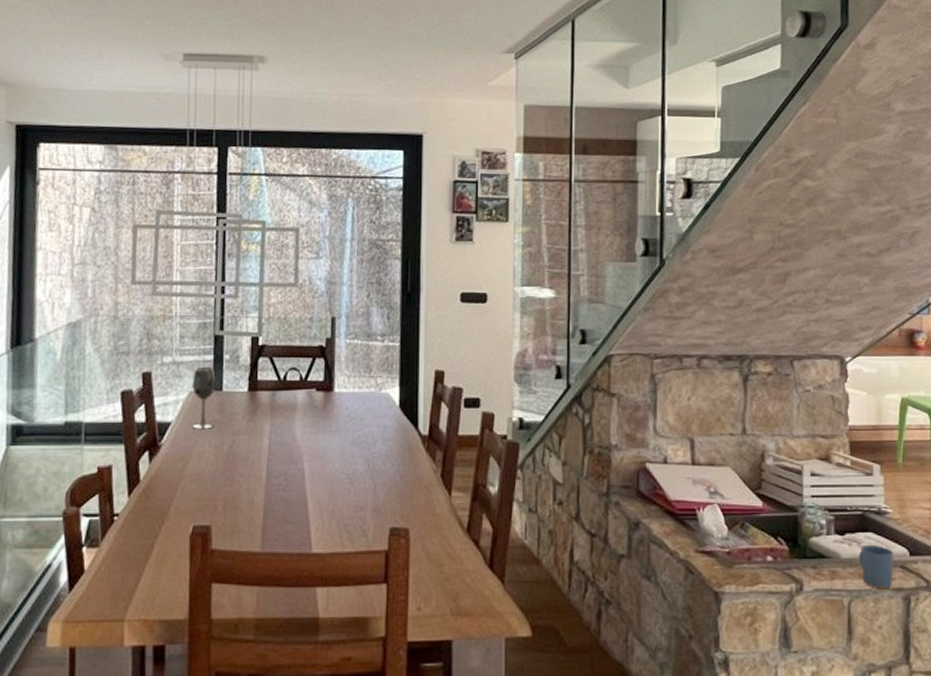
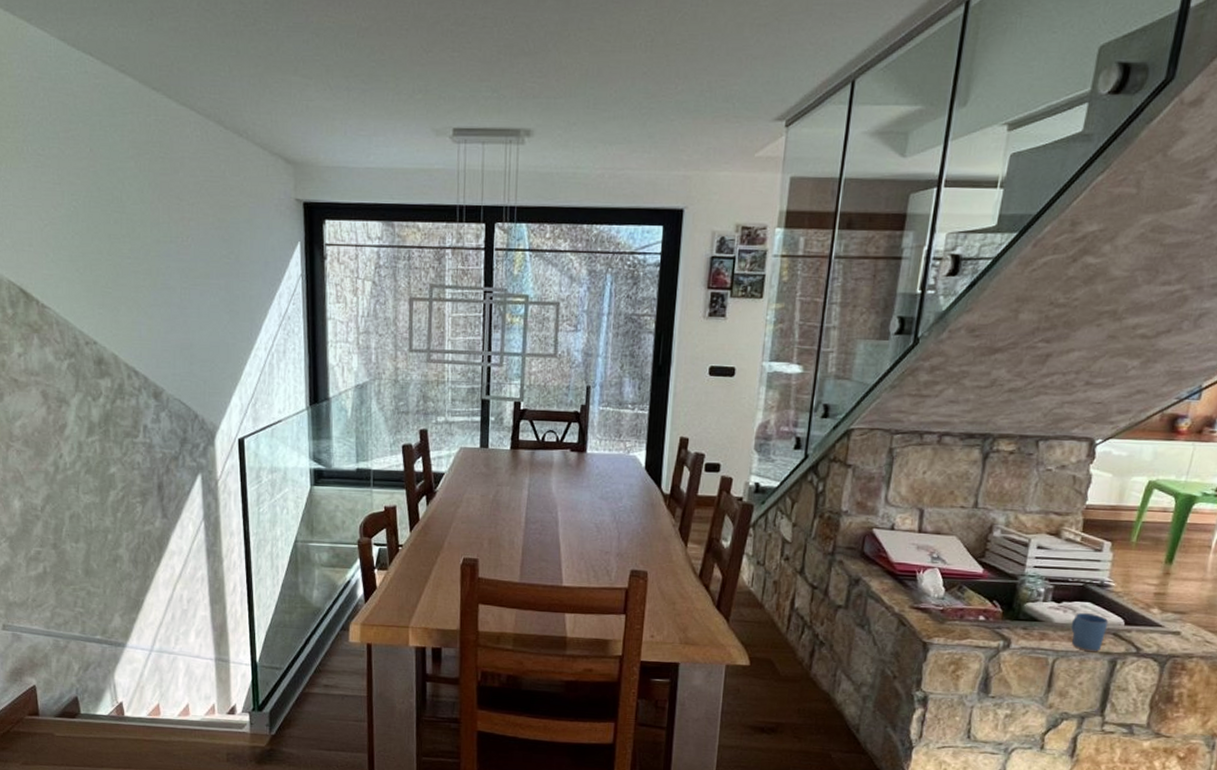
wine glass: present [192,366,216,429] -> none [462,426,482,480]

